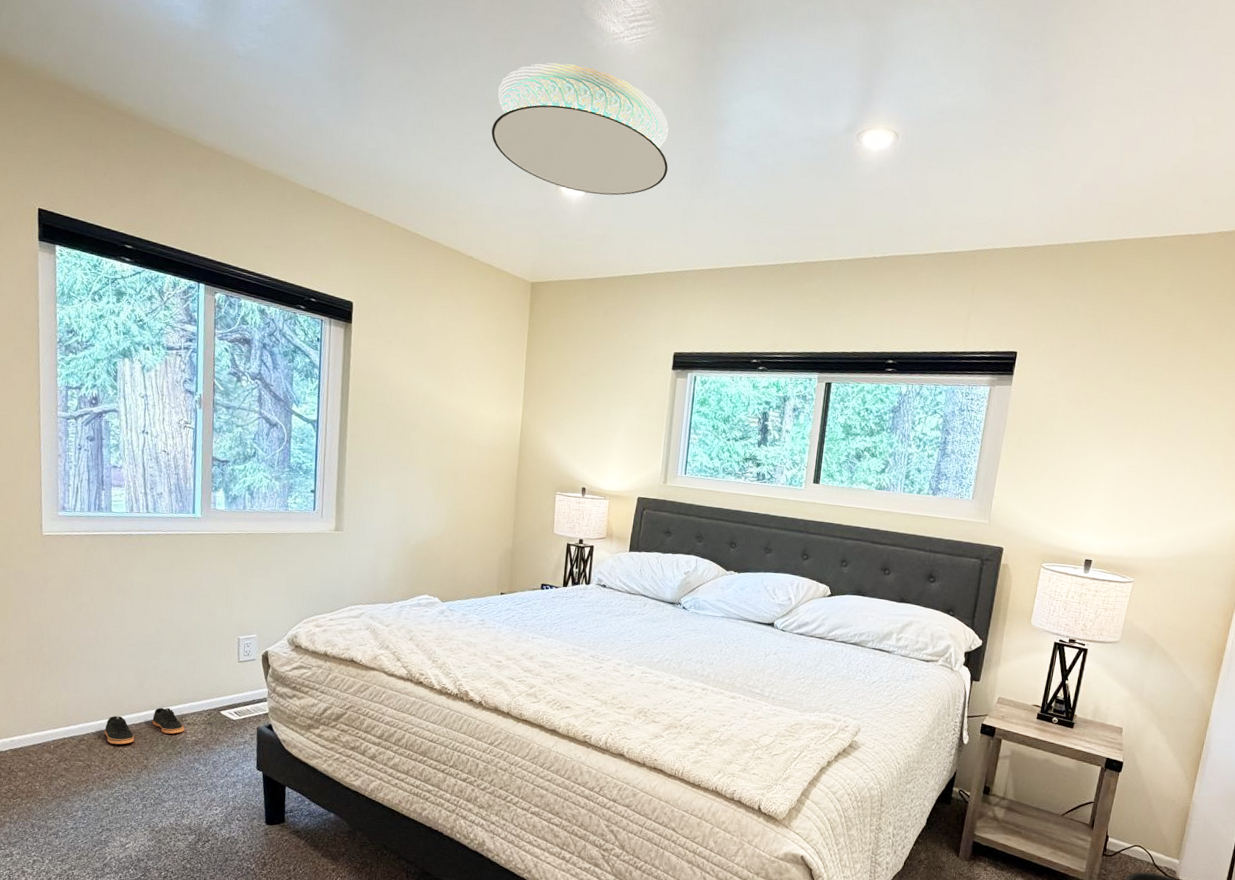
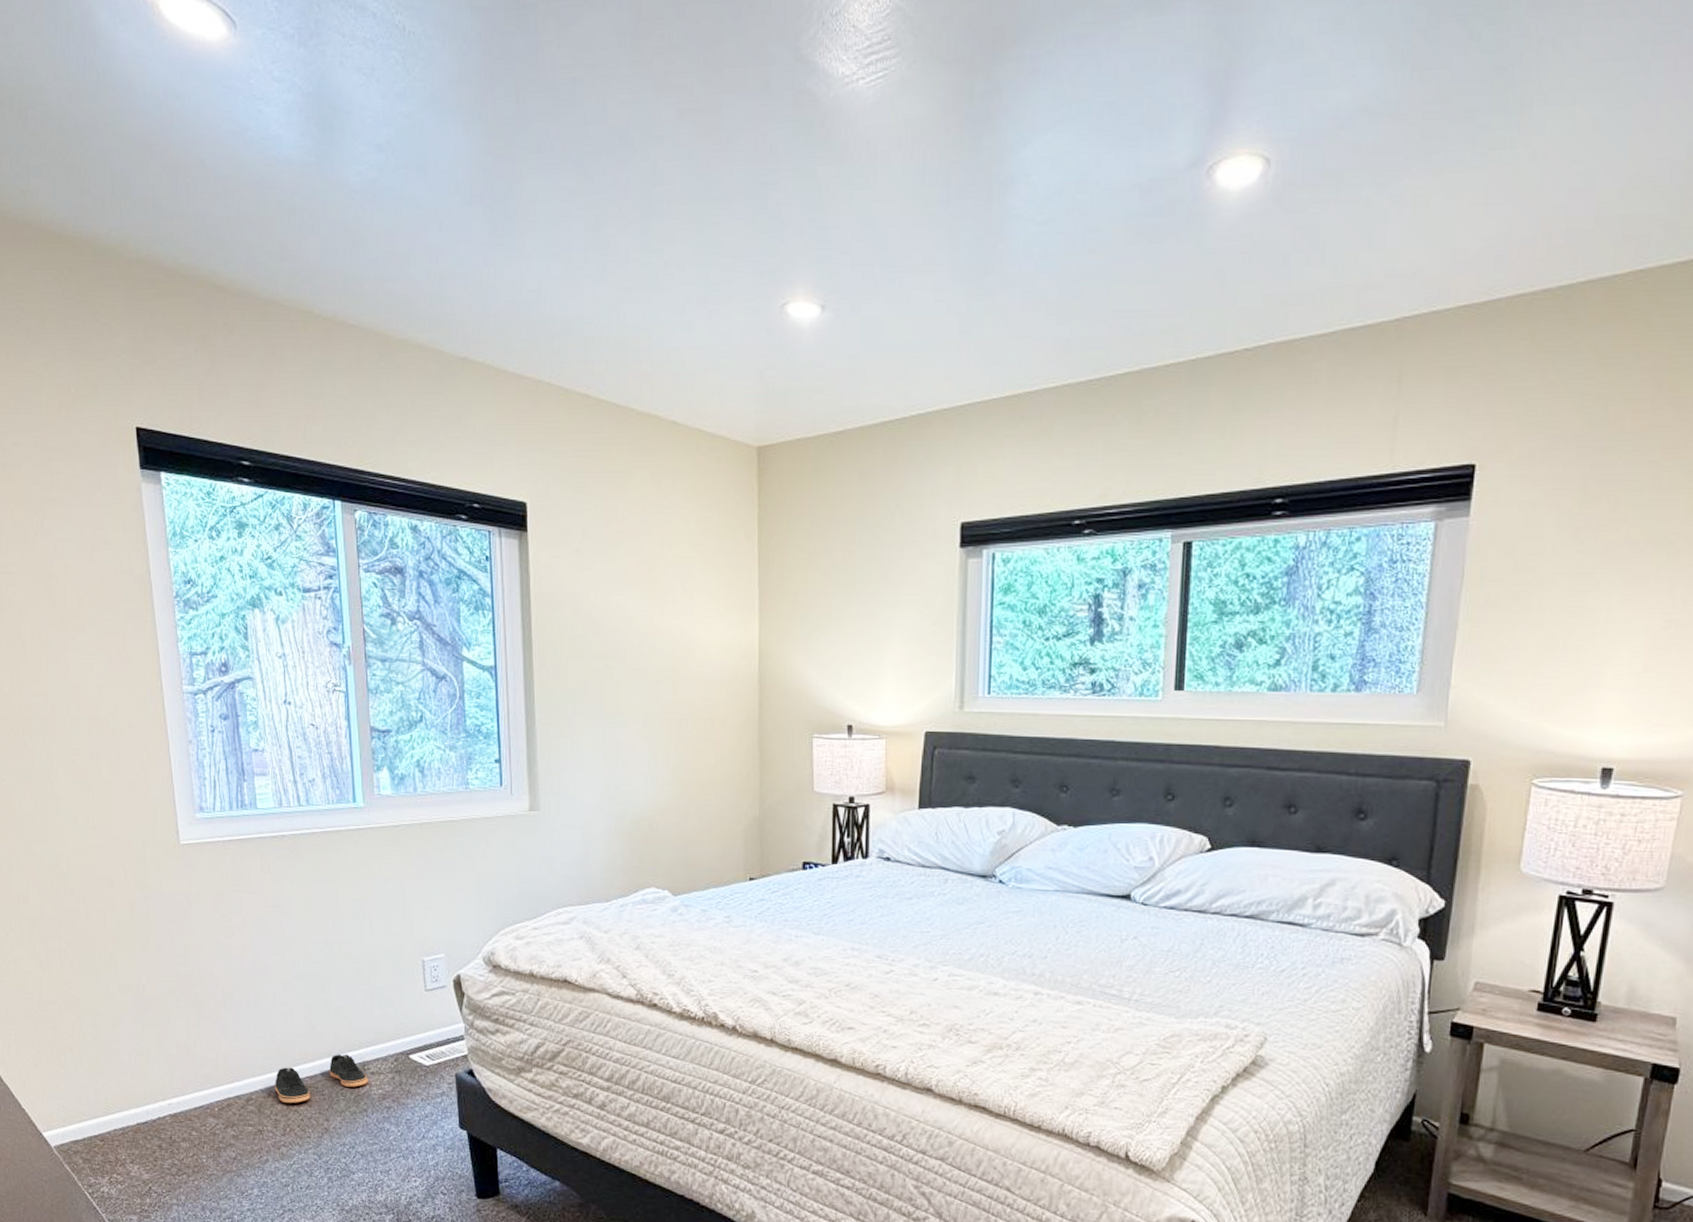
ceiling light: present [491,62,669,196] -> none [687,131,934,311]

